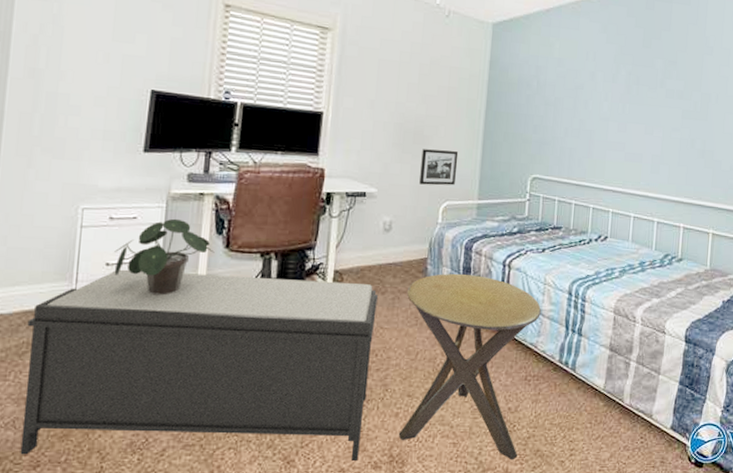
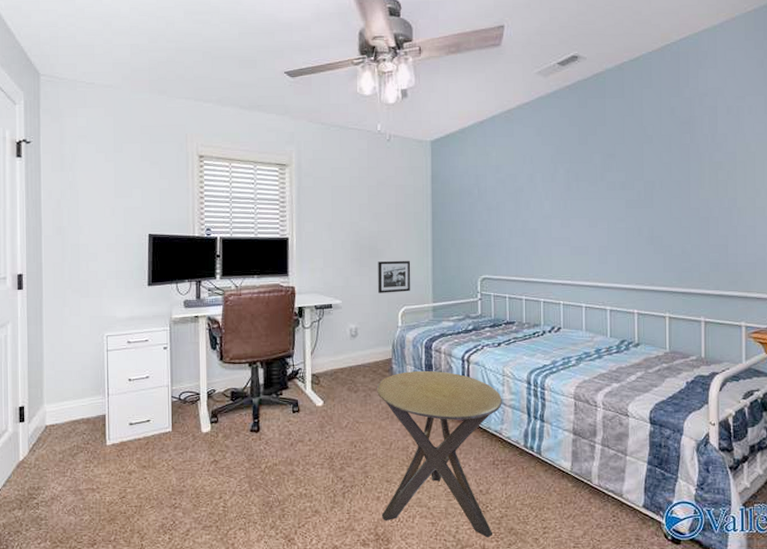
bench: present [20,269,378,461] -> none [76,383,351,539]
potted plant: present [114,218,215,296] -> none [134,339,211,403]

